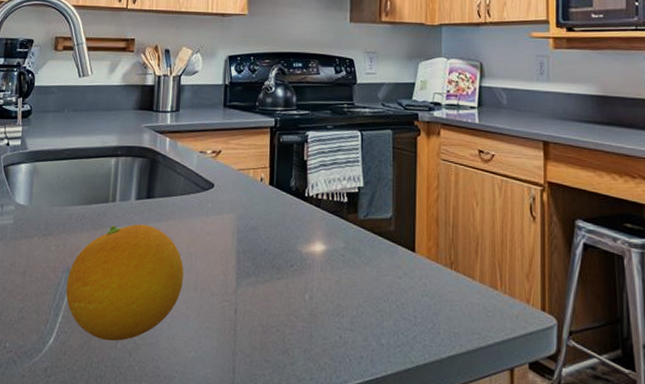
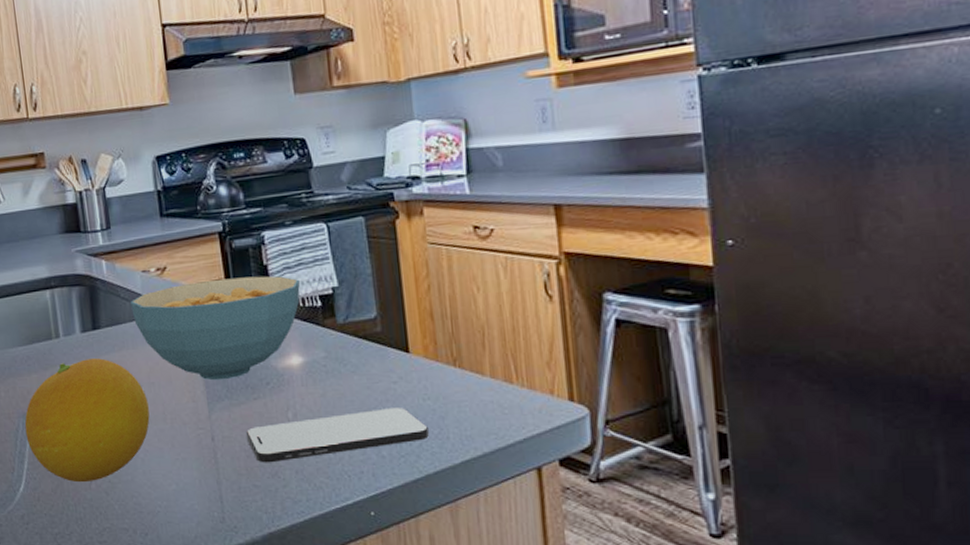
cereal bowl: none [184,167,332,258] -> present [130,276,300,381]
smartphone: none [265,300,423,340] -> present [246,408,429,463]

